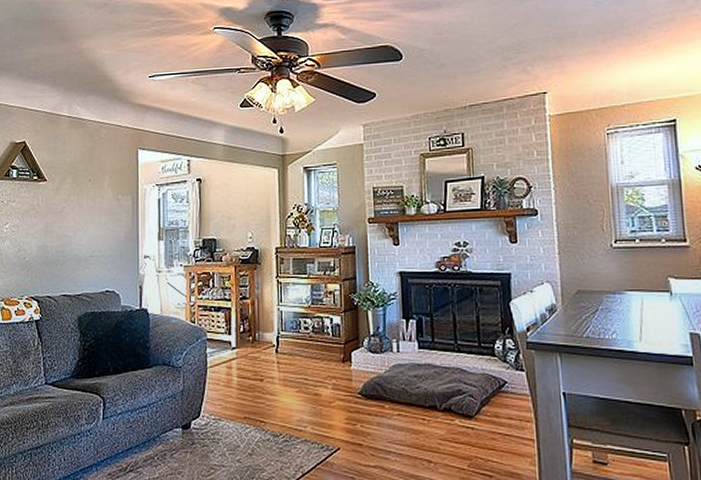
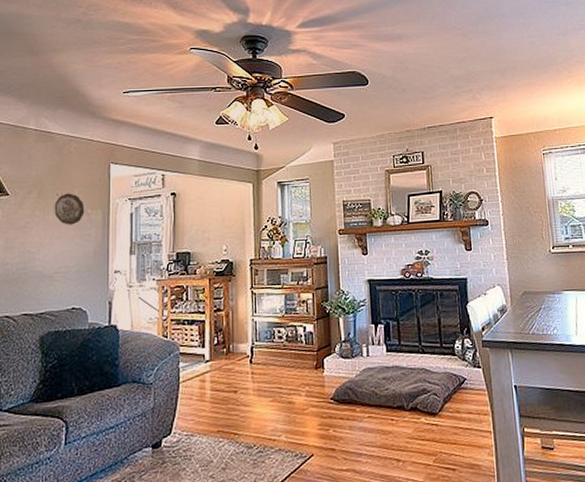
decorative plate: none [87,179,116,211] -> present [54,193,85,225]

